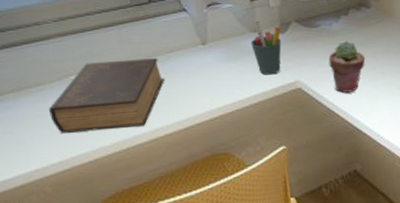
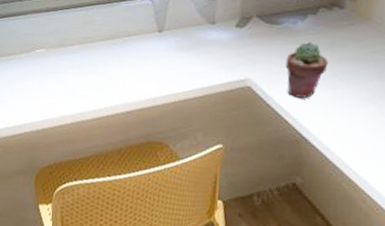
book: present [48,58,164,133] -> none [13,39,117,104]
pen holder: present [251,20,282,75] -> none [206,12,241,69]

